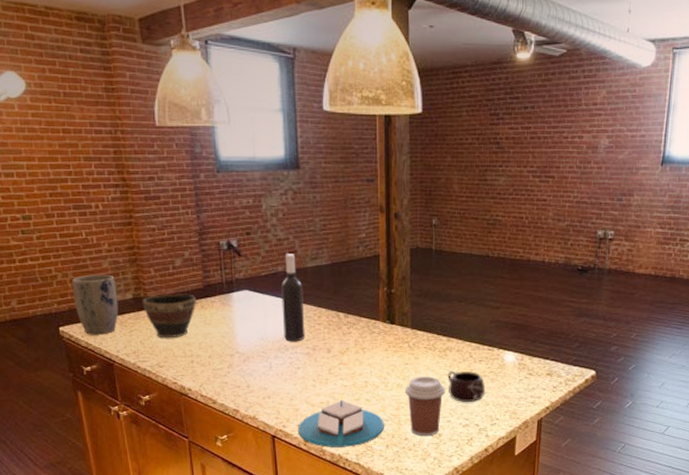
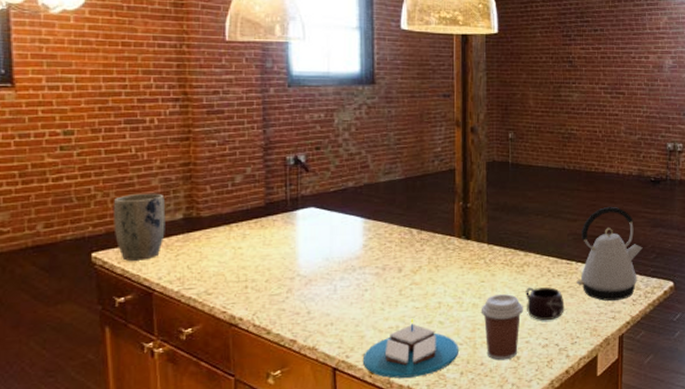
bowl: present [142,294,196,338] -> none [193,212,256,262]
wine bottle: present [281,254,305,342] -> none [351,168,375,262]
kettle: none [498,294,566,387] -> present [577,206,643,302]

